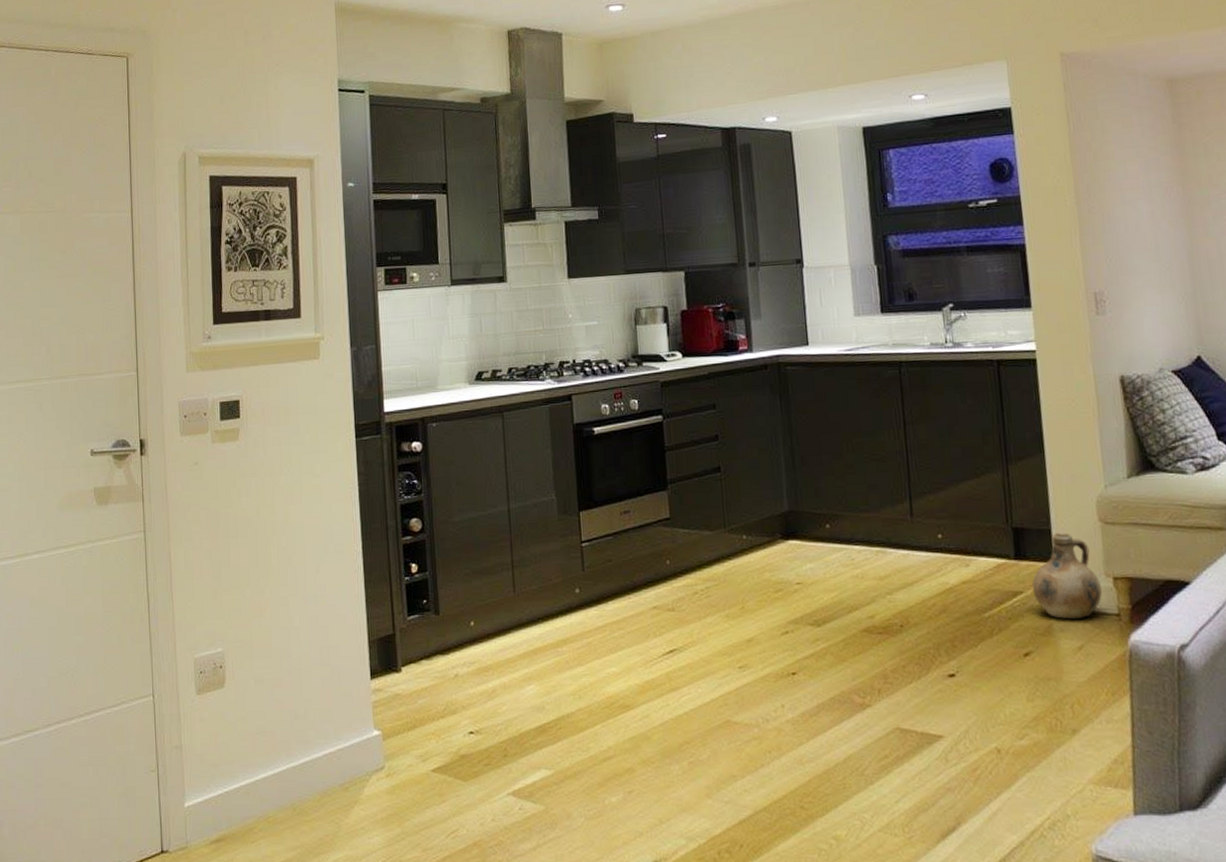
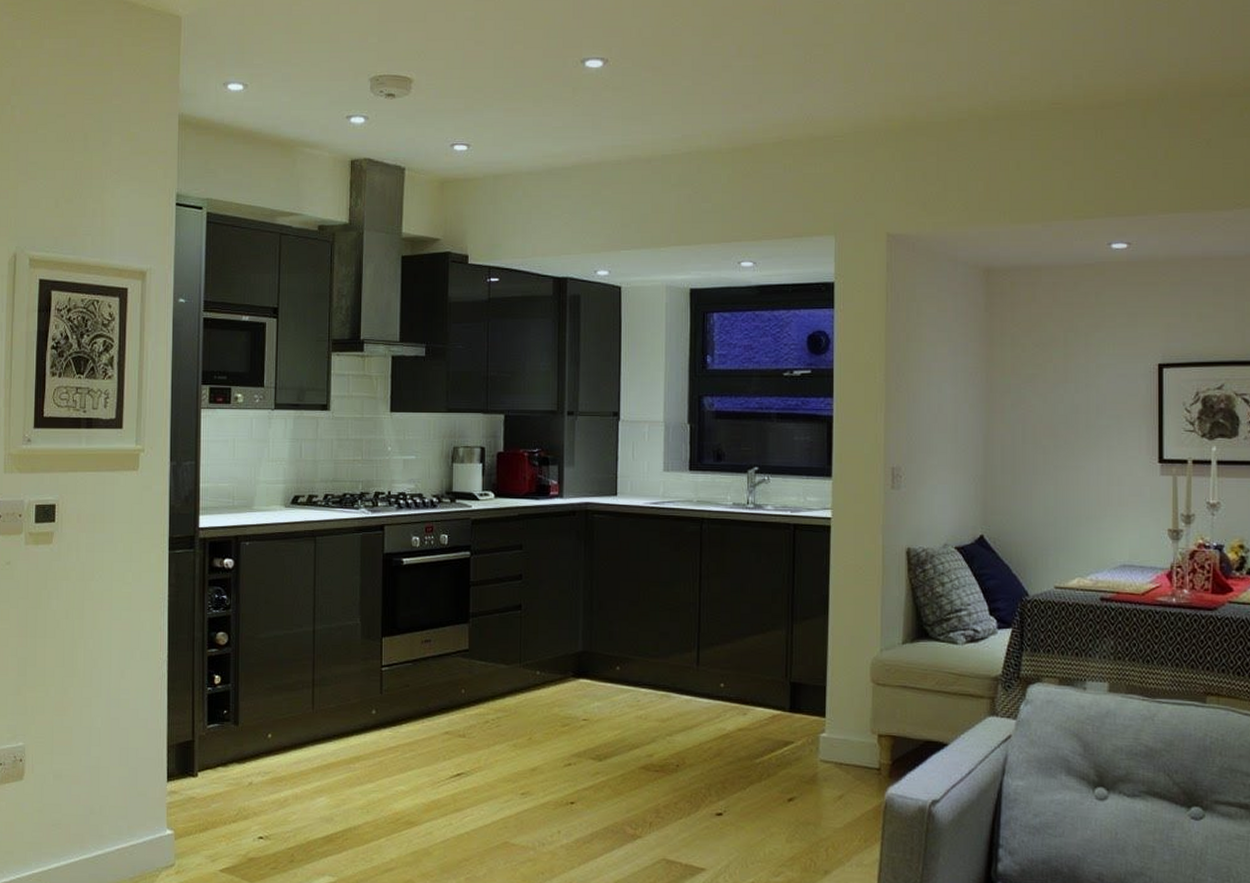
ceramic jug: present [1031,533,1103,620] -> none [802,690,867,771]

